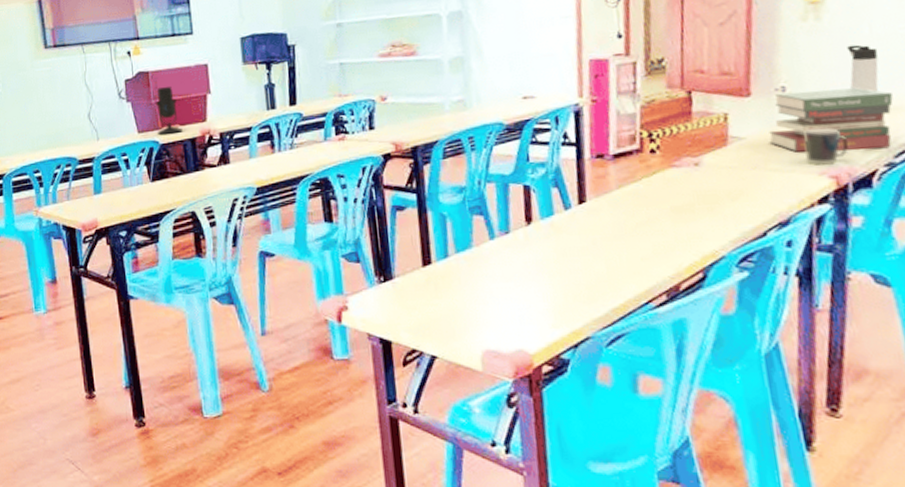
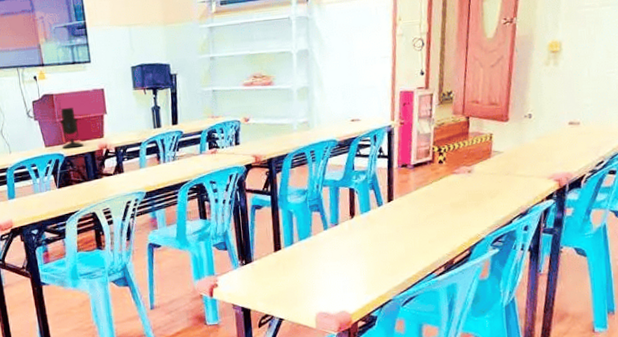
books: present [769,88,893,152] -> none [518,116,599,163]
mug: present [803,128,849,165] -> none [540,145,569,172]
thermos bottle: present [847,44,879,93] -> none [573,84,592,119]

